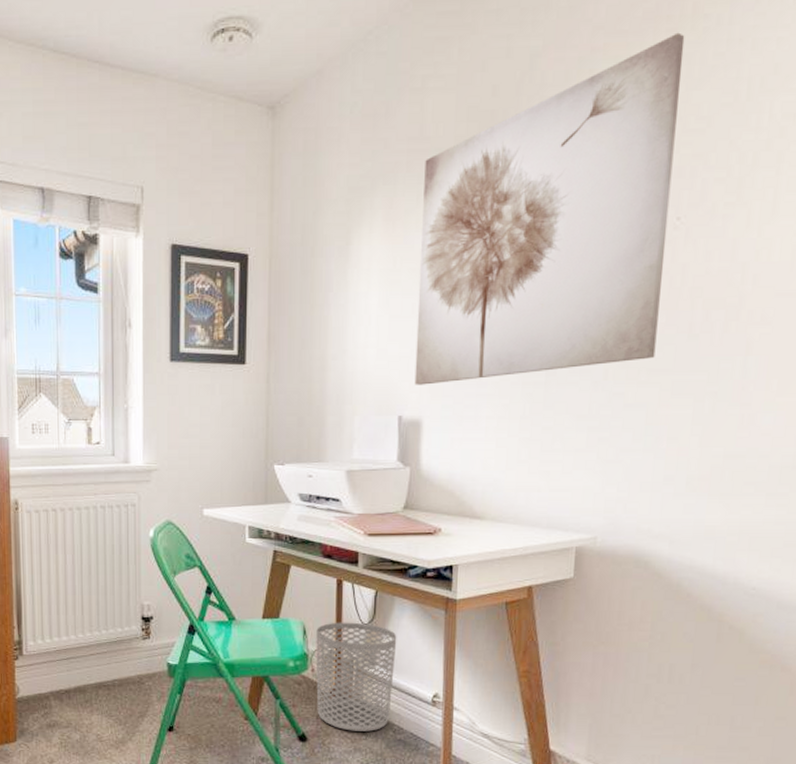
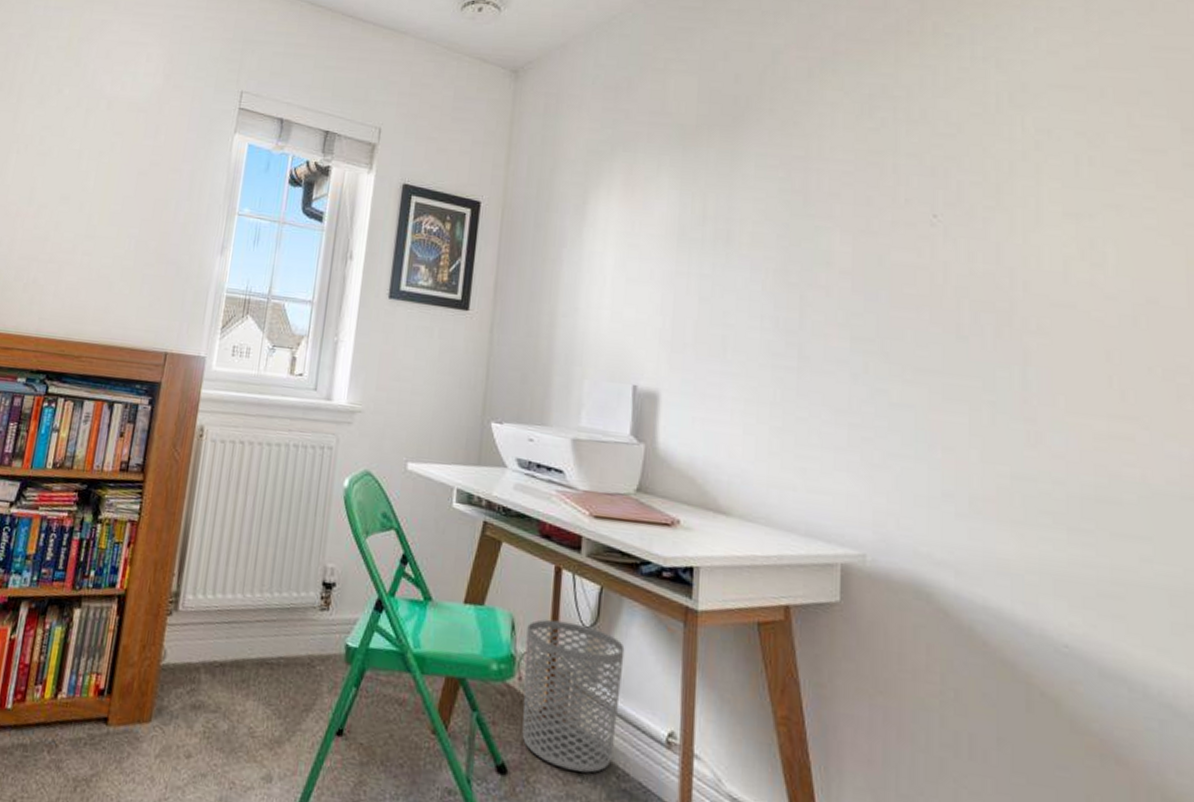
wall art: present [414,32,685,385] -> none [651,46,927,357]

